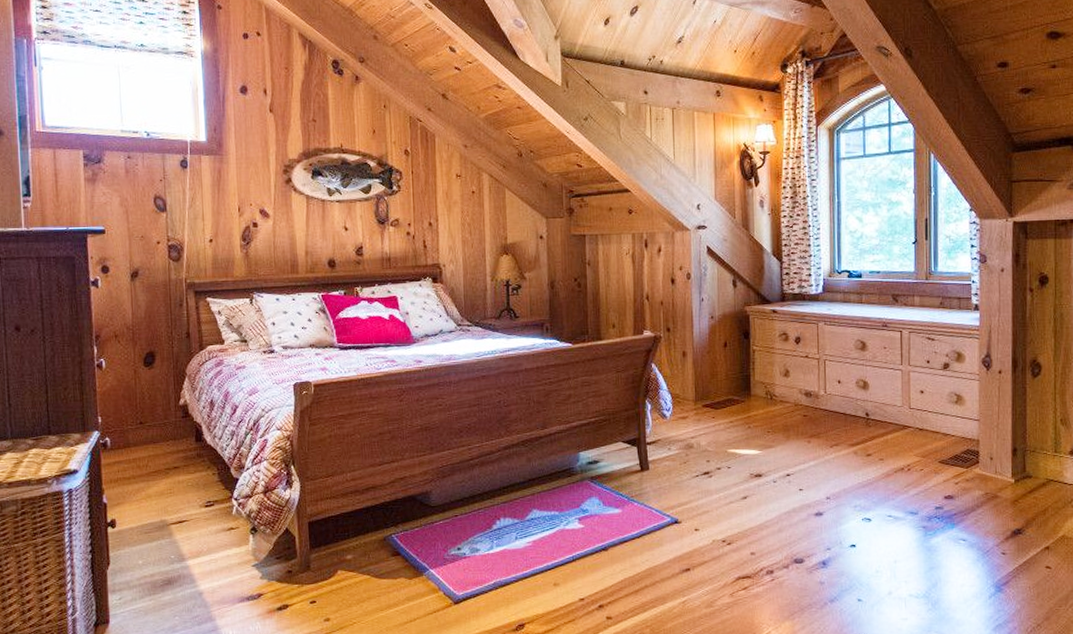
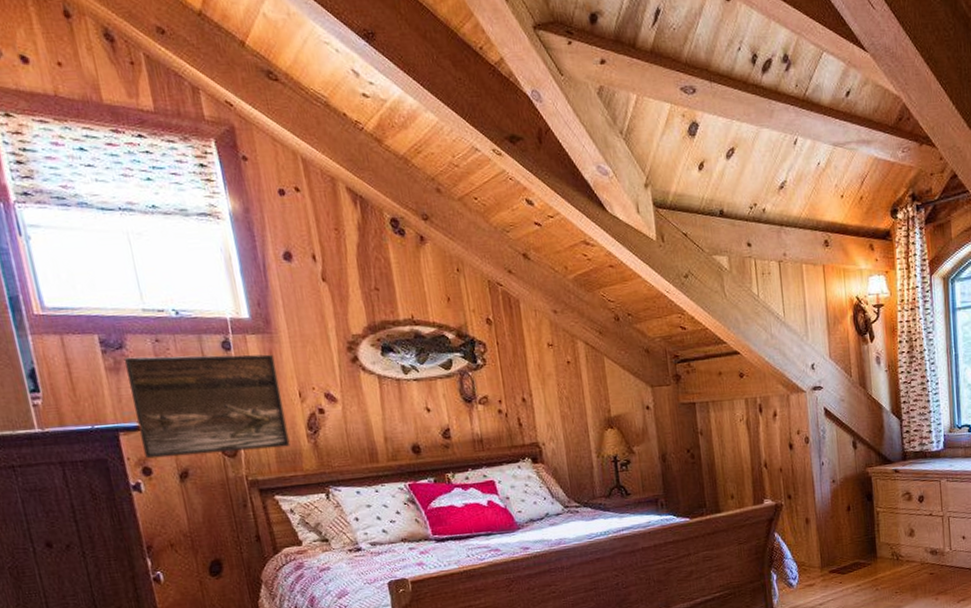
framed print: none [100,170,226,259] -> present [123,354,290,459]

